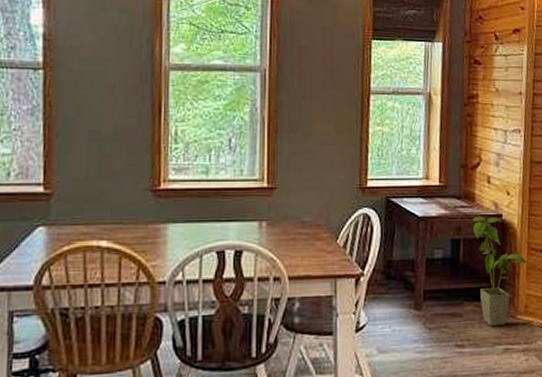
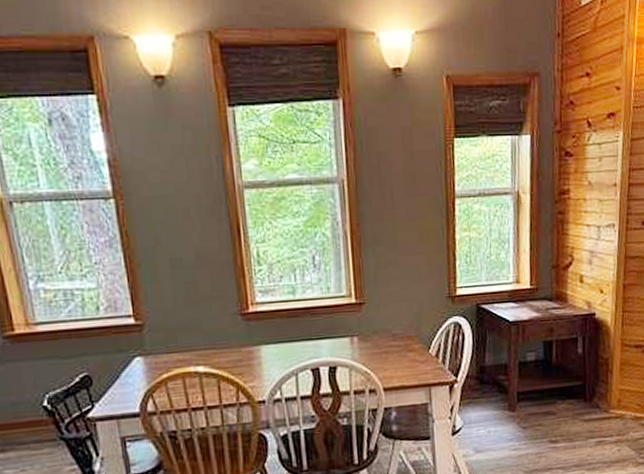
house plant: present [473,216,528,326] -> none [565,316,622,421]

